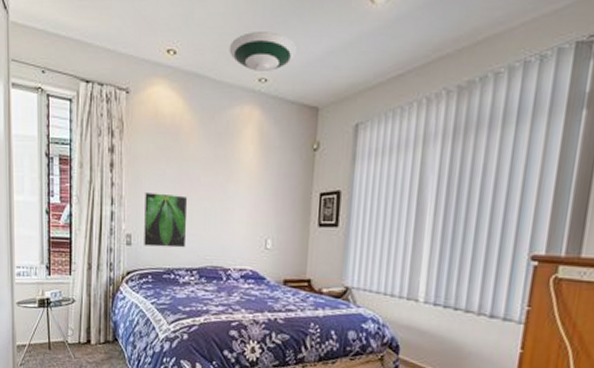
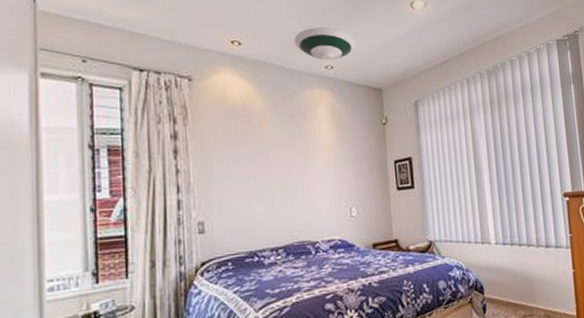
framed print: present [143,192,188,248] -> none [216,175,269,232]

